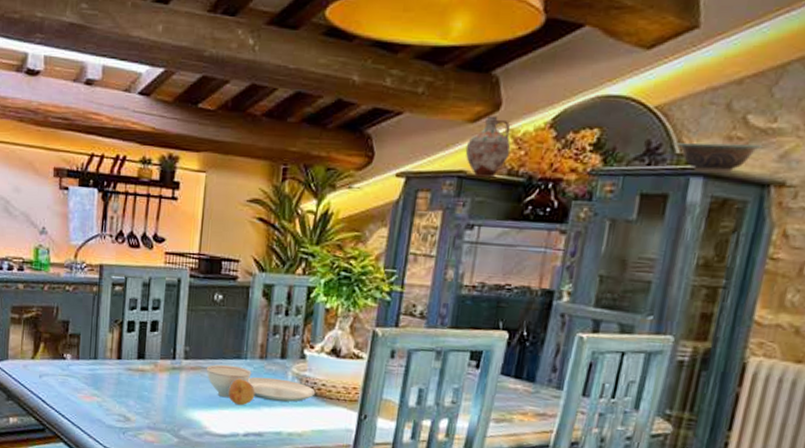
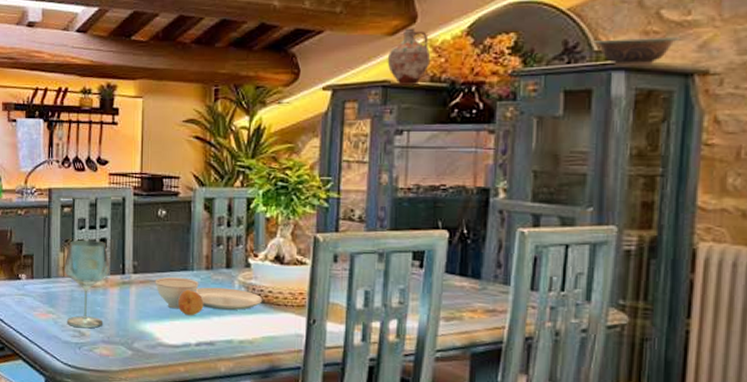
wine glass: none [111,320,161,414] -> present [64,239,110,329]

